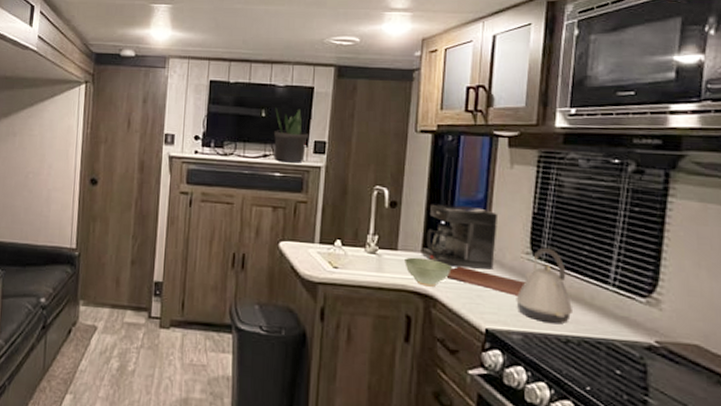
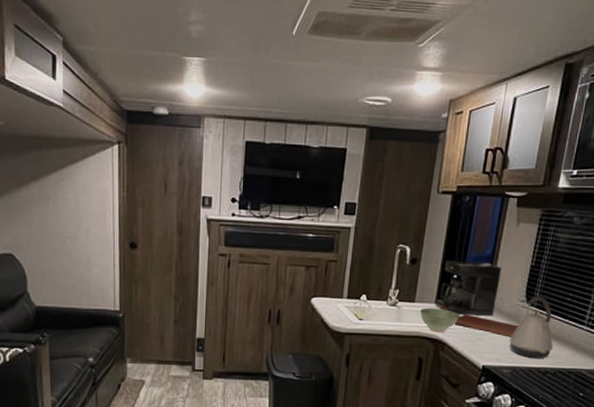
planter: present [273,108,308,163] -> none [307,170,340,224]

